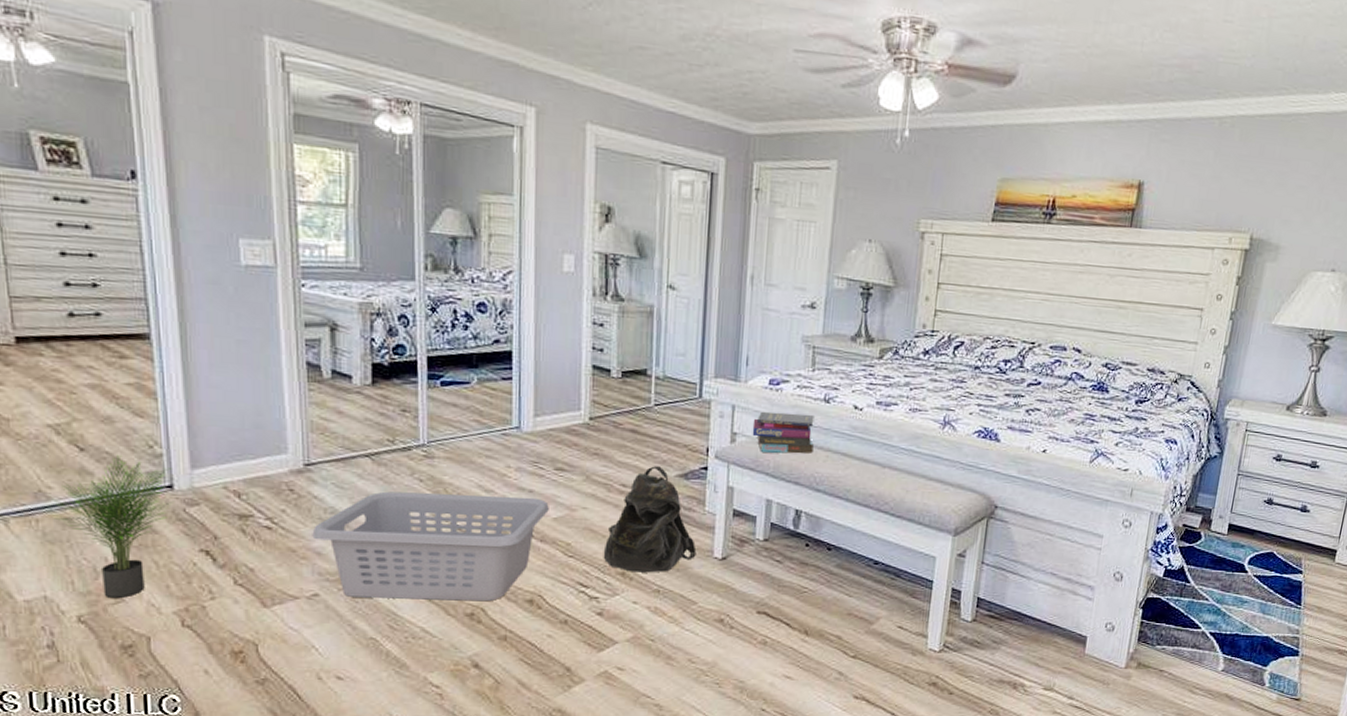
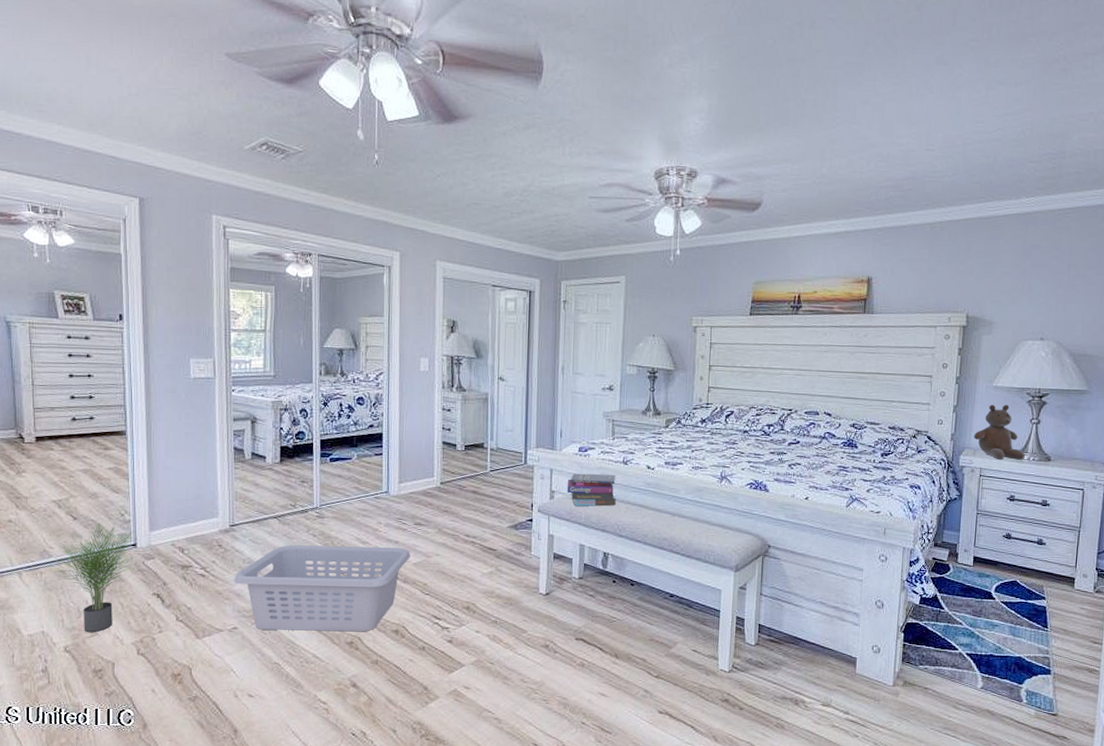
backpack: present [603,466,697,573] -> none [452,519,525,607]
teddy bear: none [1243,346,1299,414] -> present [973,404,1025,460]

